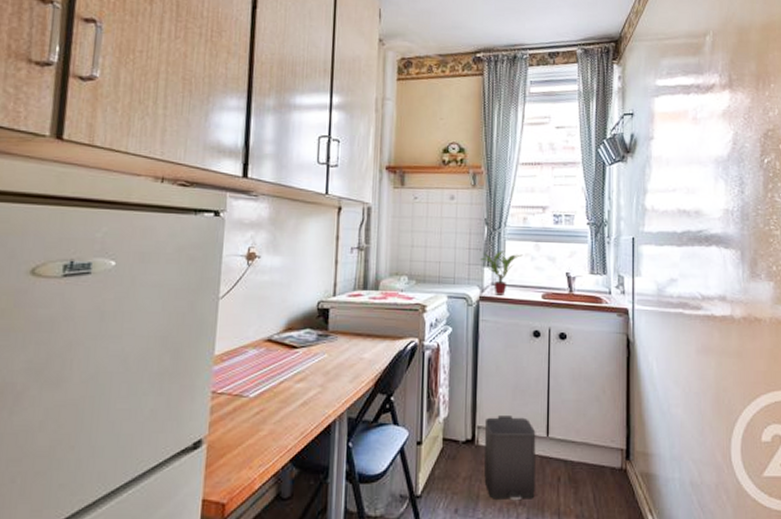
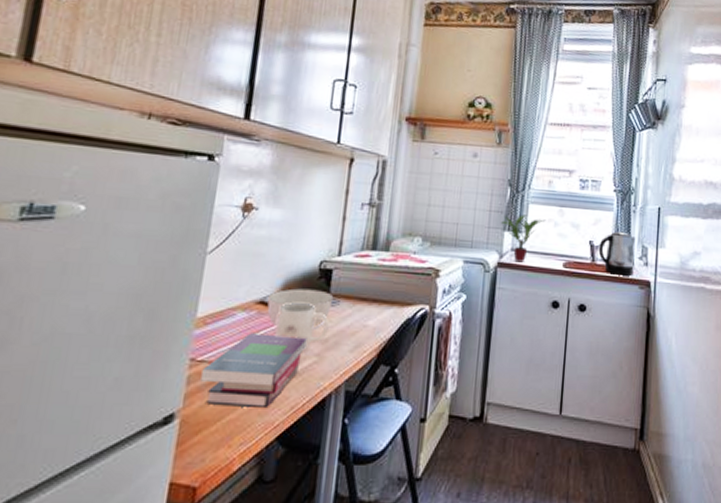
books: none [222,368,312,435] -> present [201,333,309,409]
bowl: none [273,327,332,363] -> present [267,288,334,329]
mug: none [282,340,329,383] -> present [274,303,329,352]
pedal bin: present [484,416,536,501] -> none [490,391,549,484]
kettle: none [575,262,611,304] -> present [598,231,636,276]

